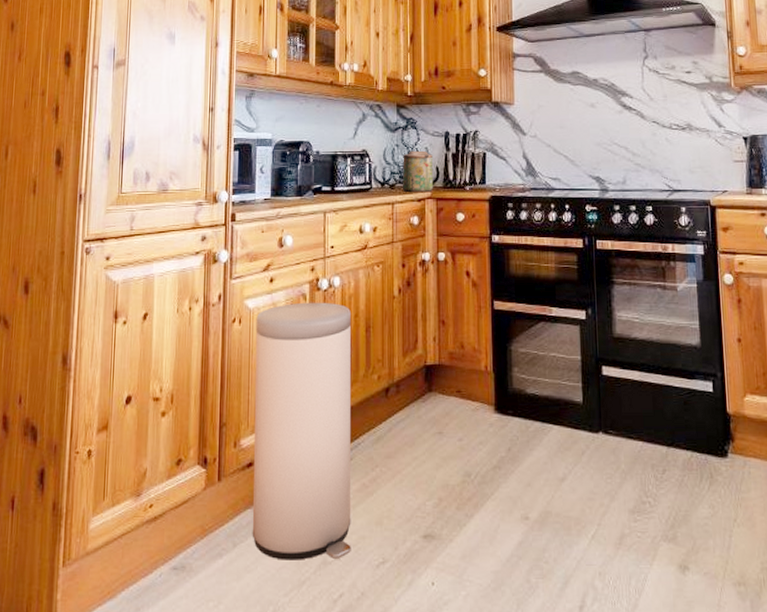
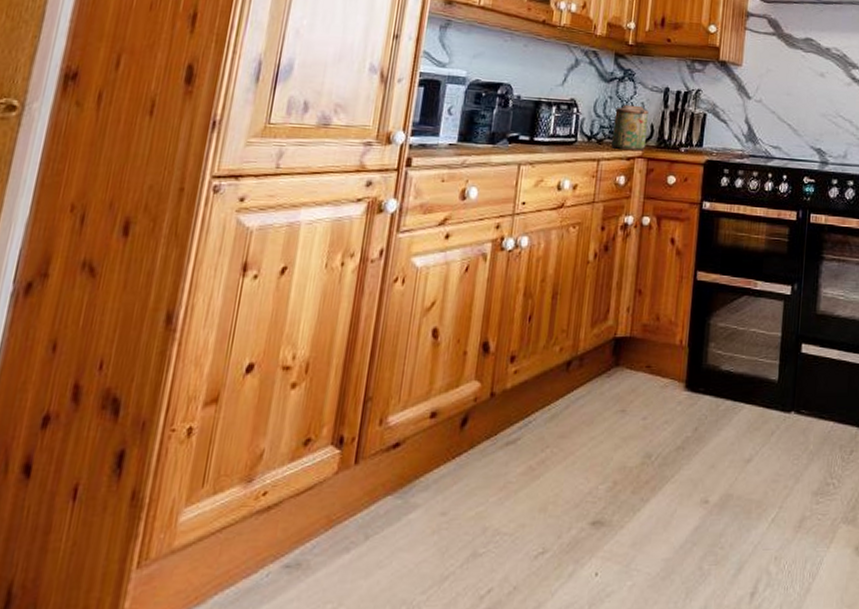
pedal bin: present [252,302,352,560] -> none [389,263,538,553]

